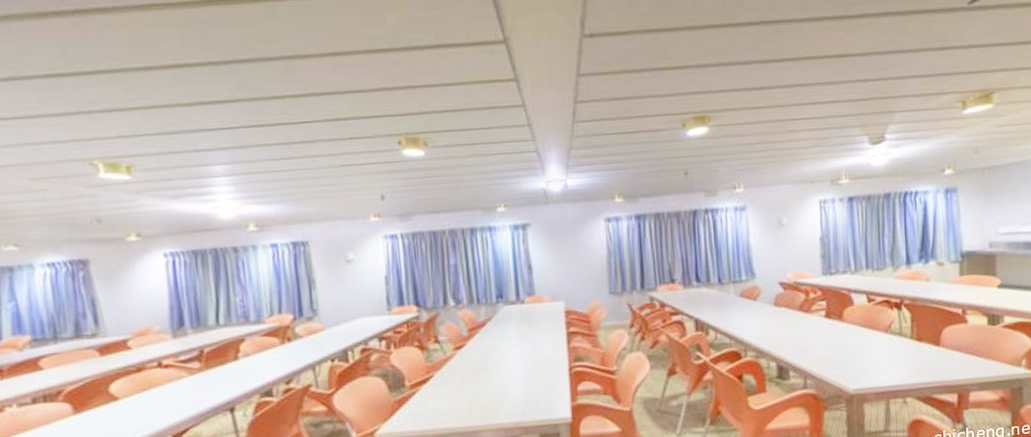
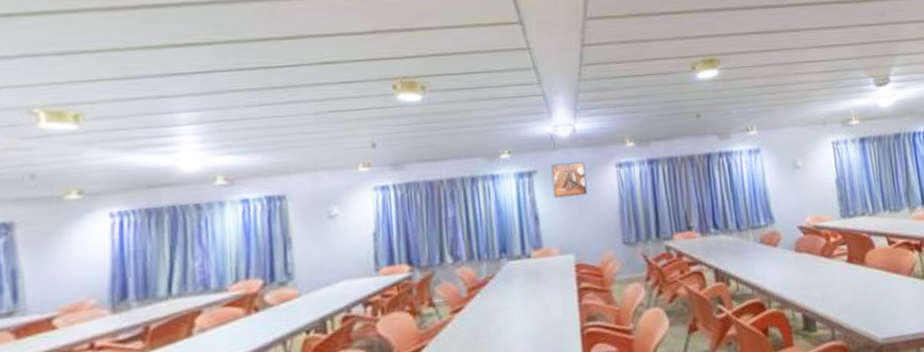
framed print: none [544,216,578,250] -> present [551,162,588,198]

